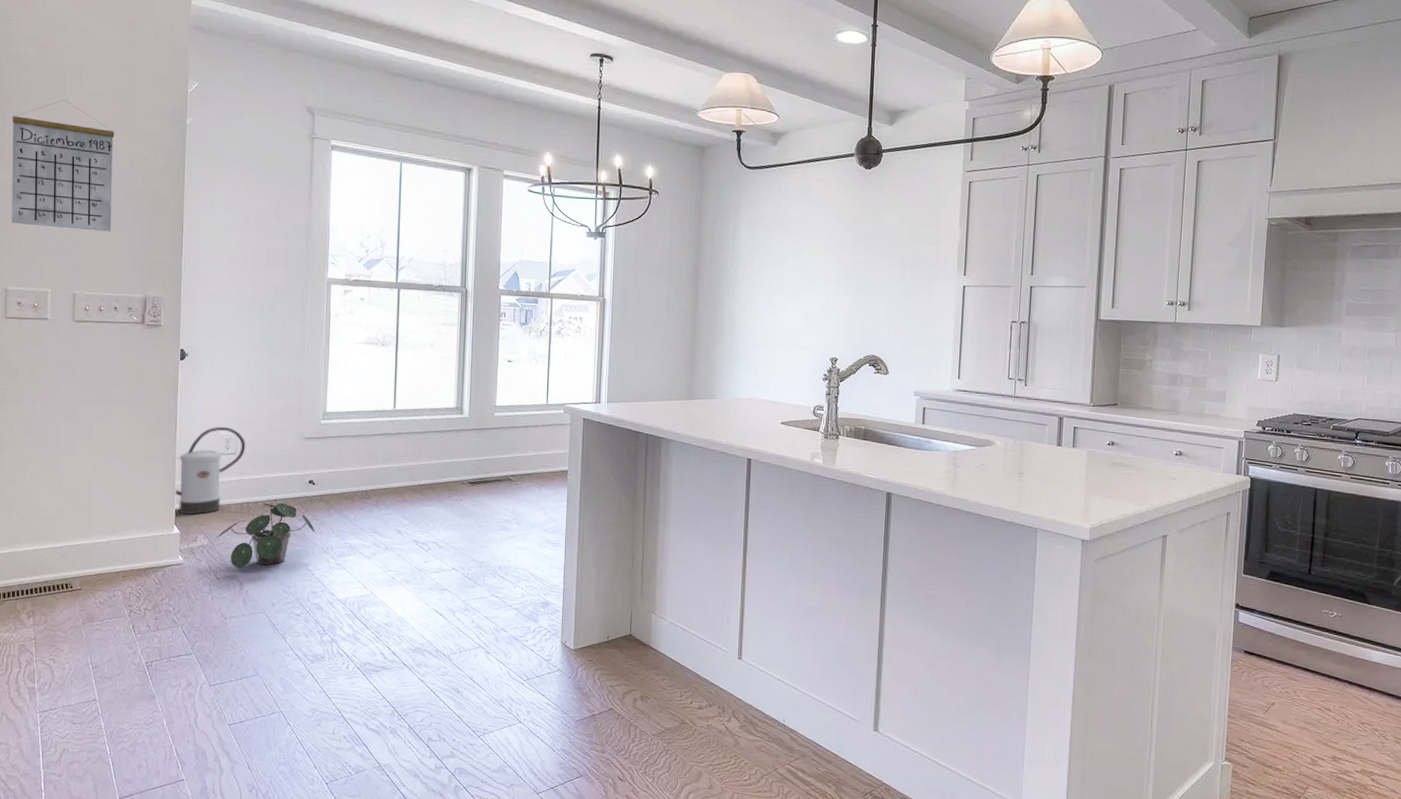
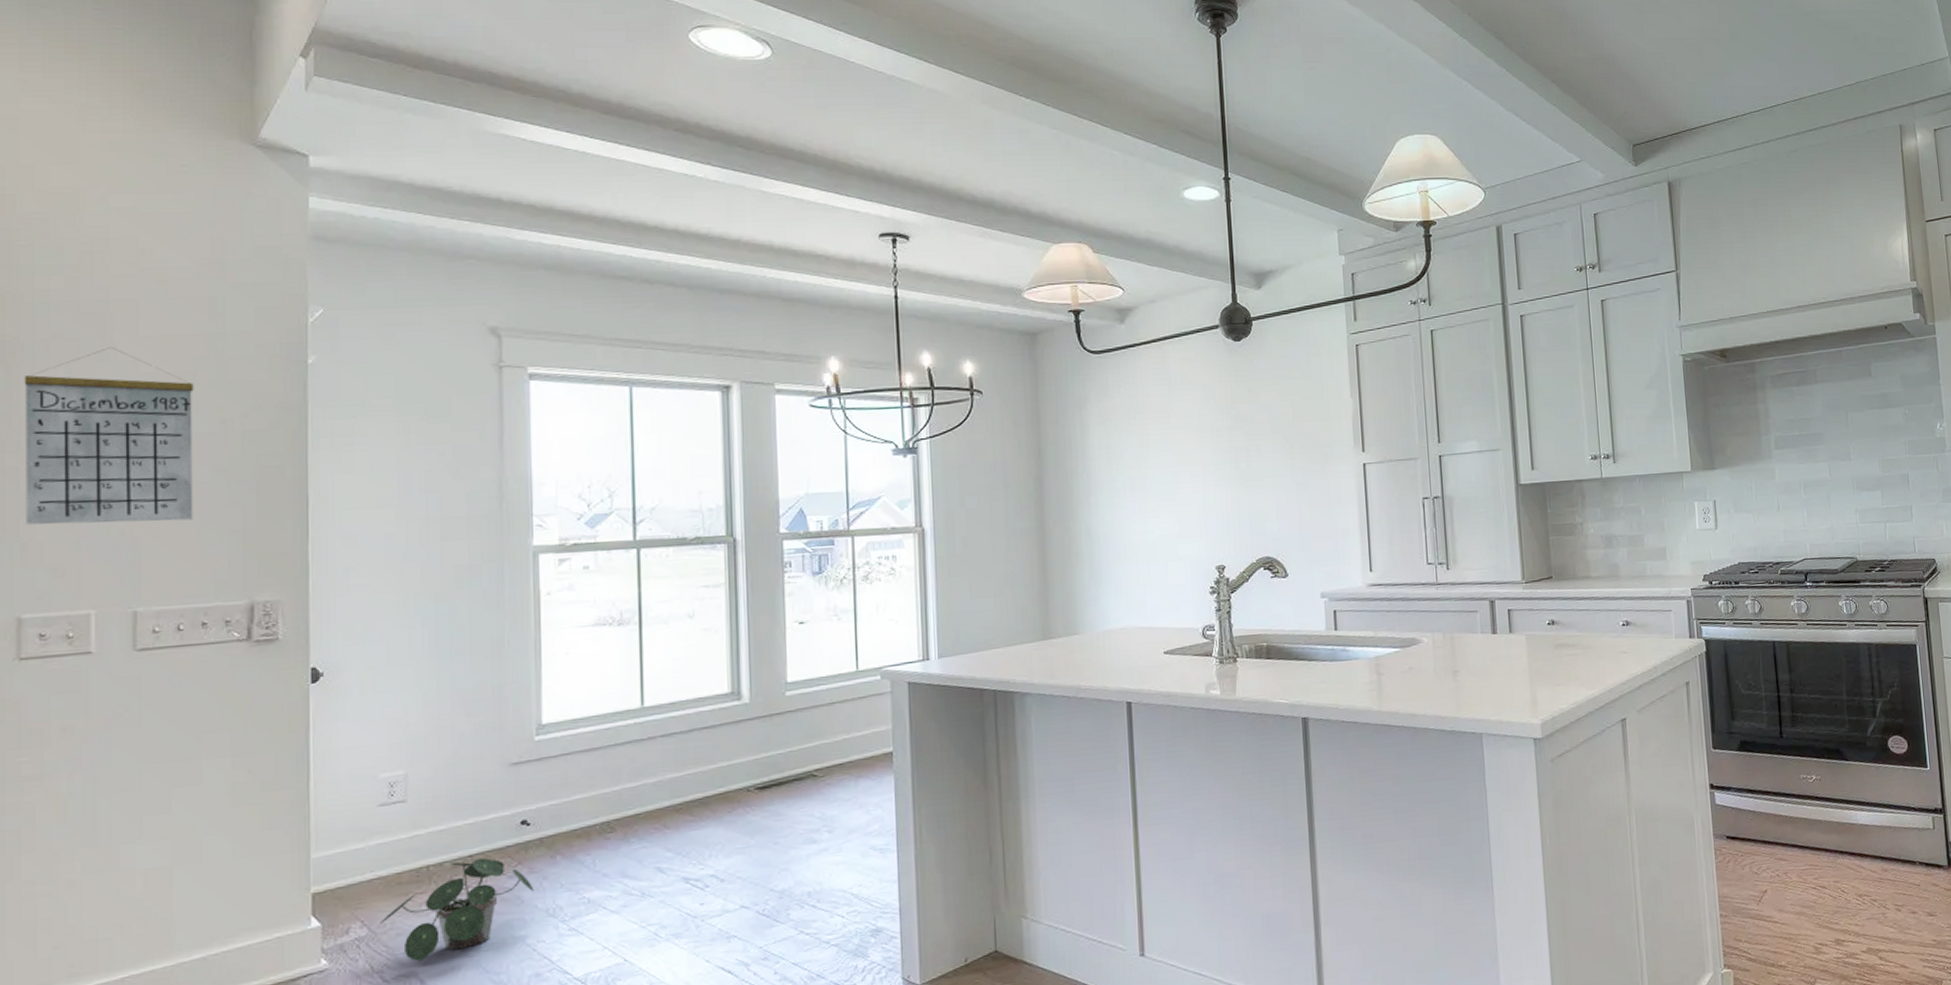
watering can: present [174,426,246,515] -> none [309,765,421,898]

